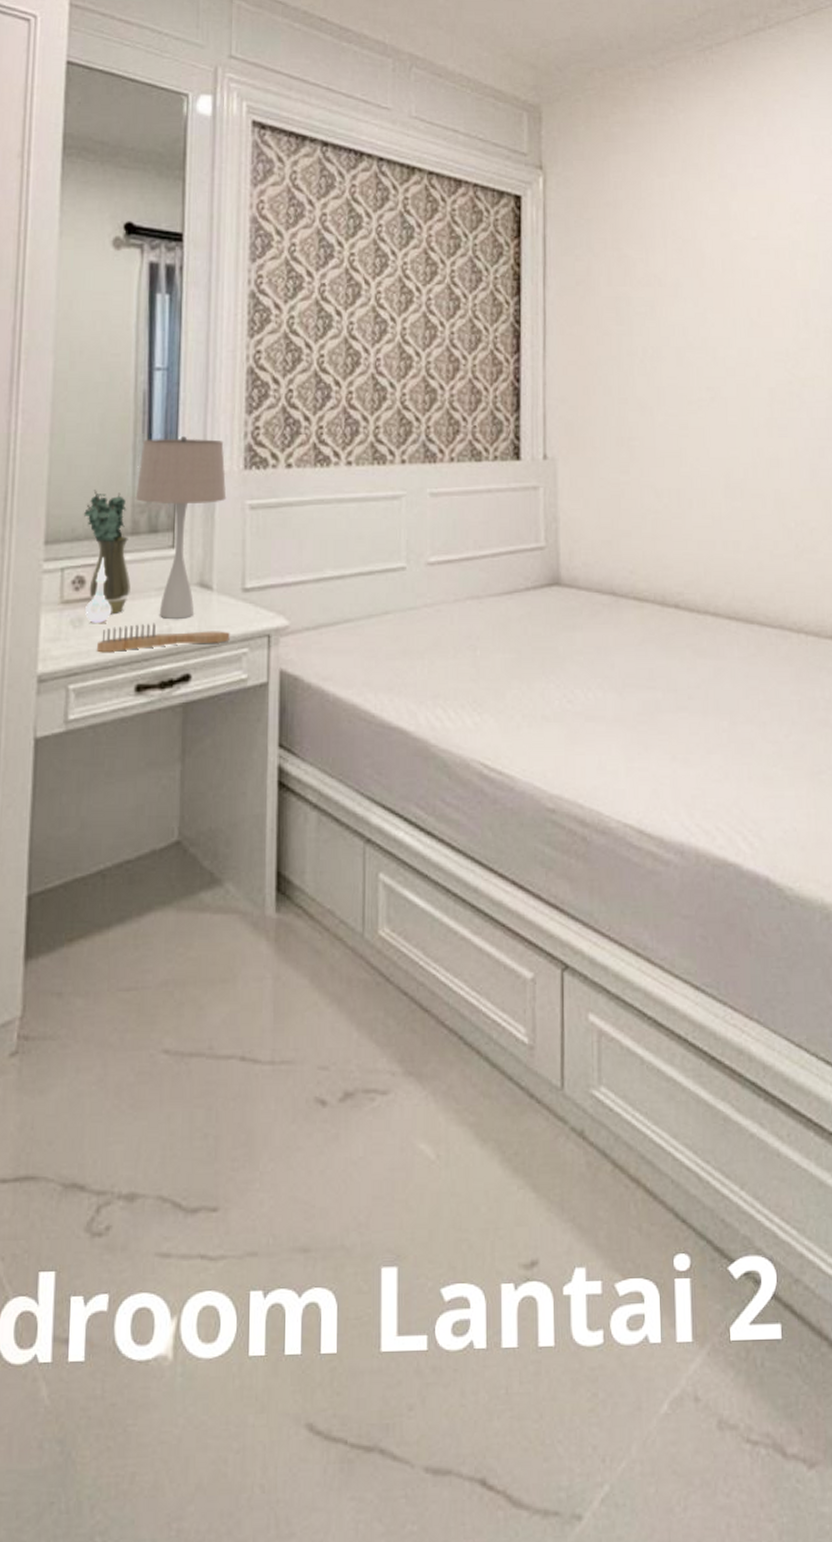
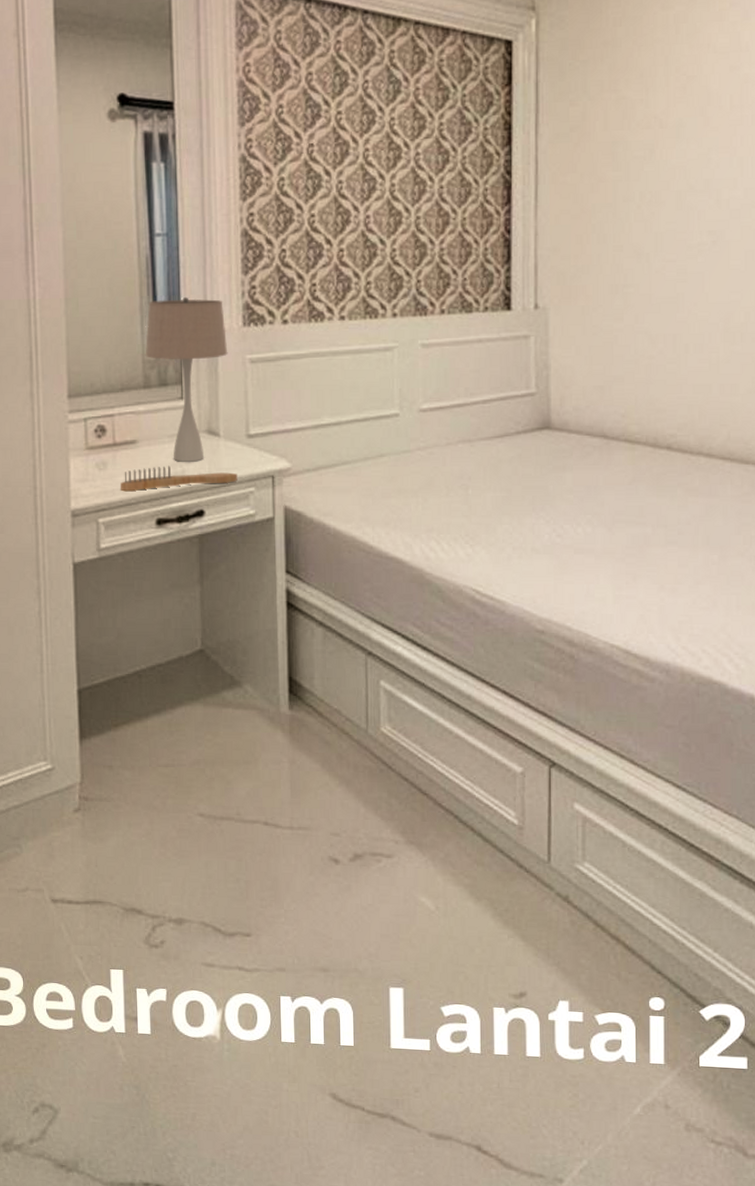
vase: present [84,490,131,613] -> none [101,348,146,457]
perfume bottle: present [85,558,112,624] -> none [108,409,131,467]

